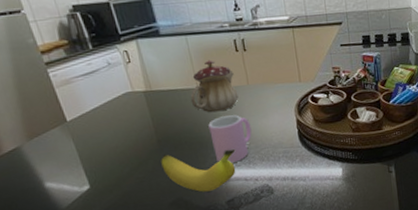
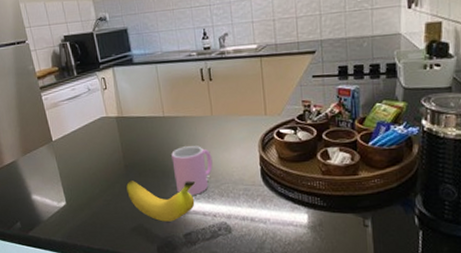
teapot: present [190,60,239,113] -> none [156,88,202,142]

